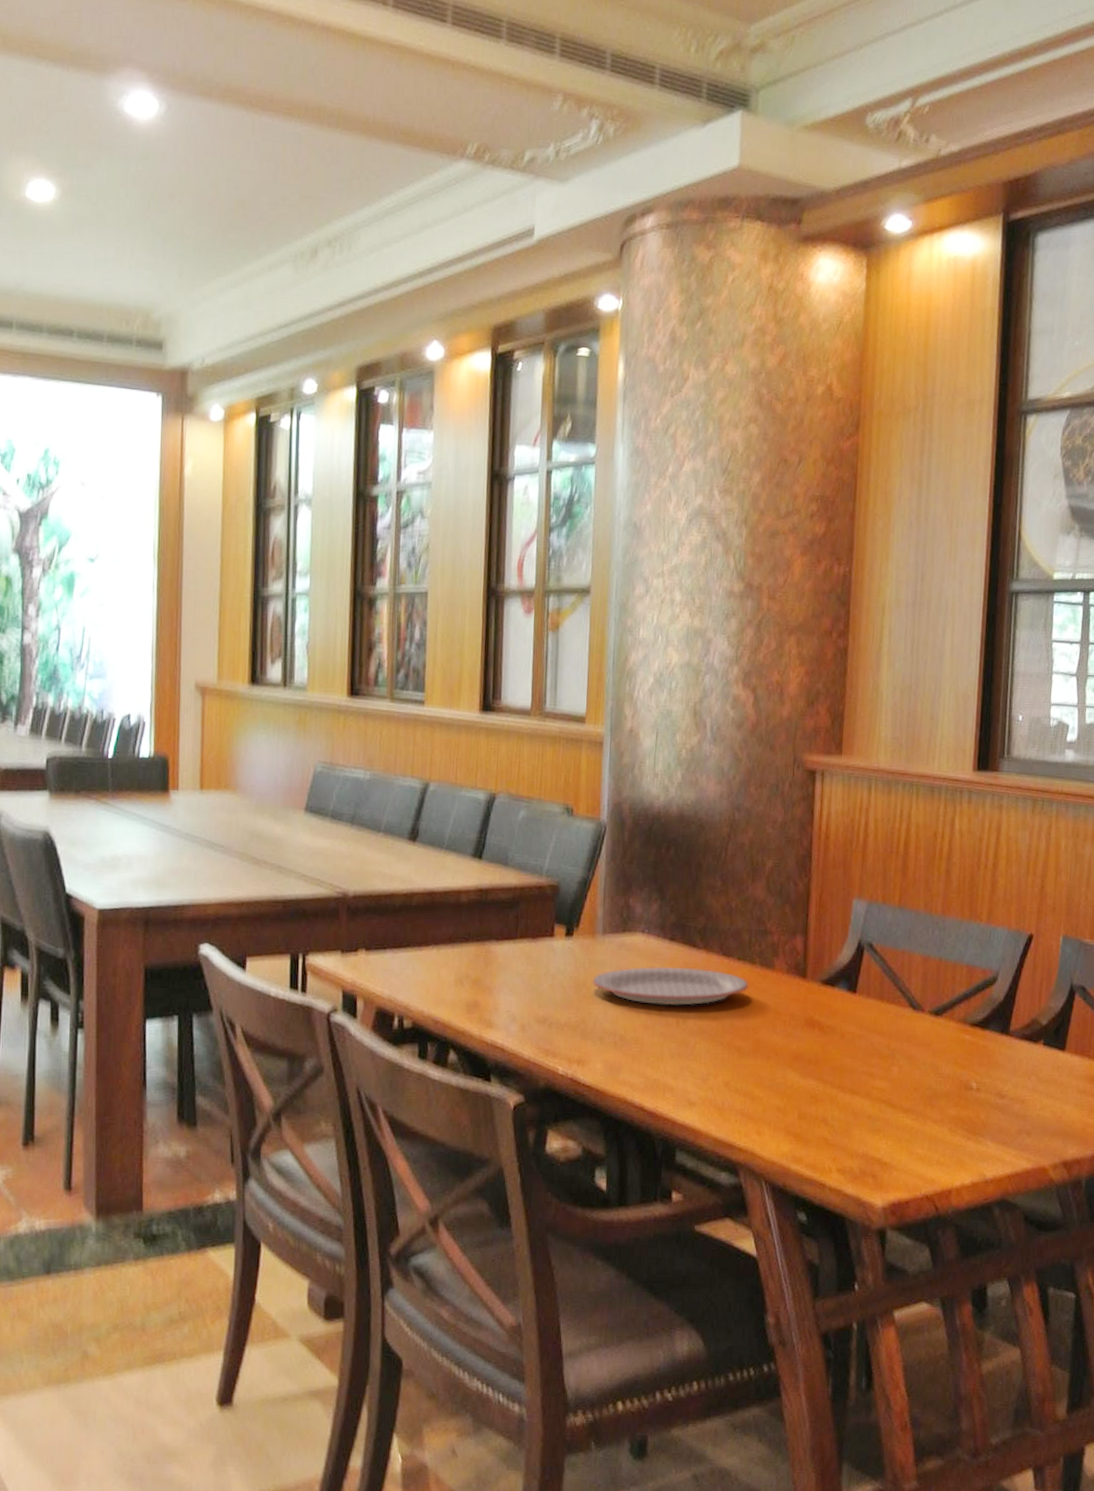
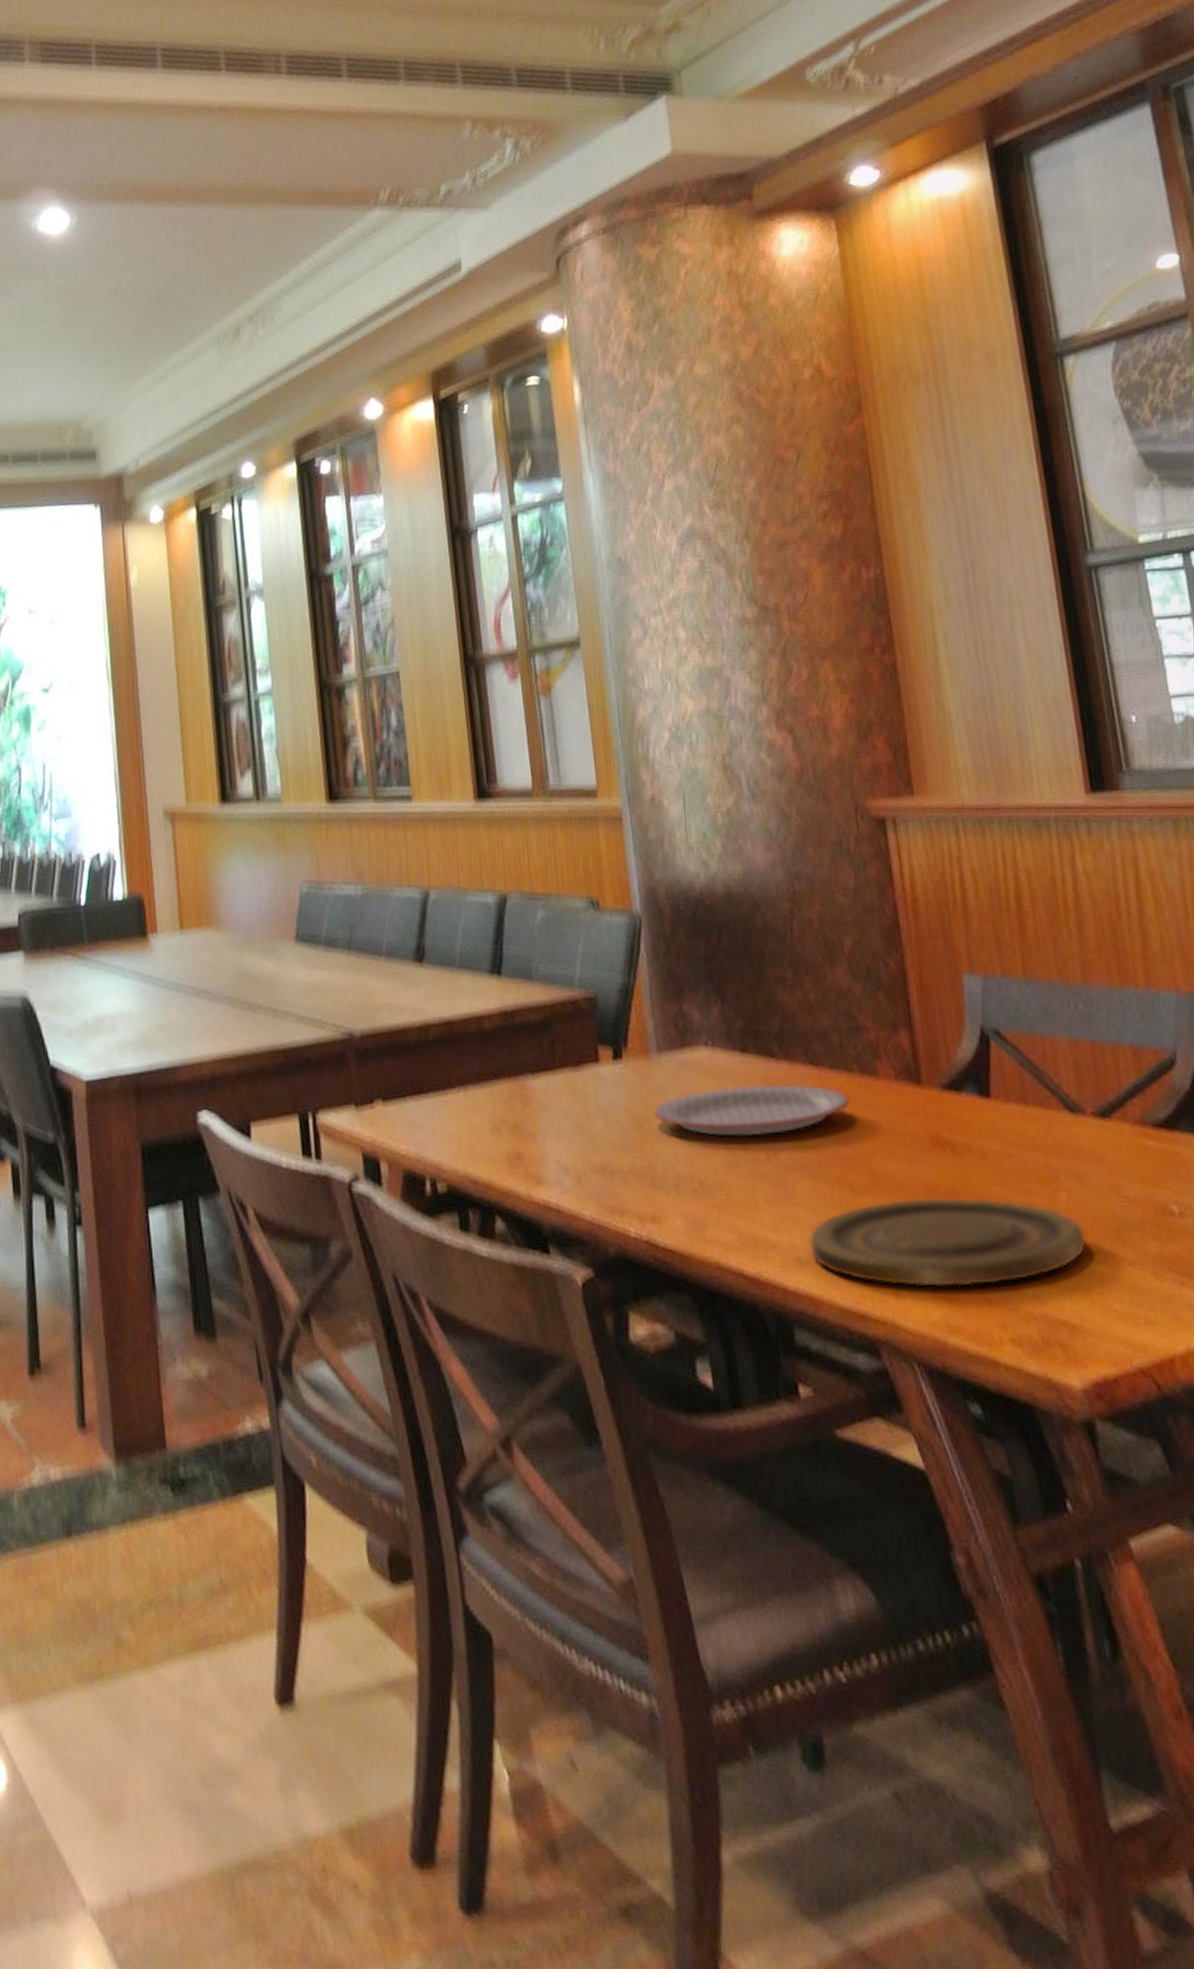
plate: none [698,1062,906,1130] -> present [808,1197,1087,1288]

